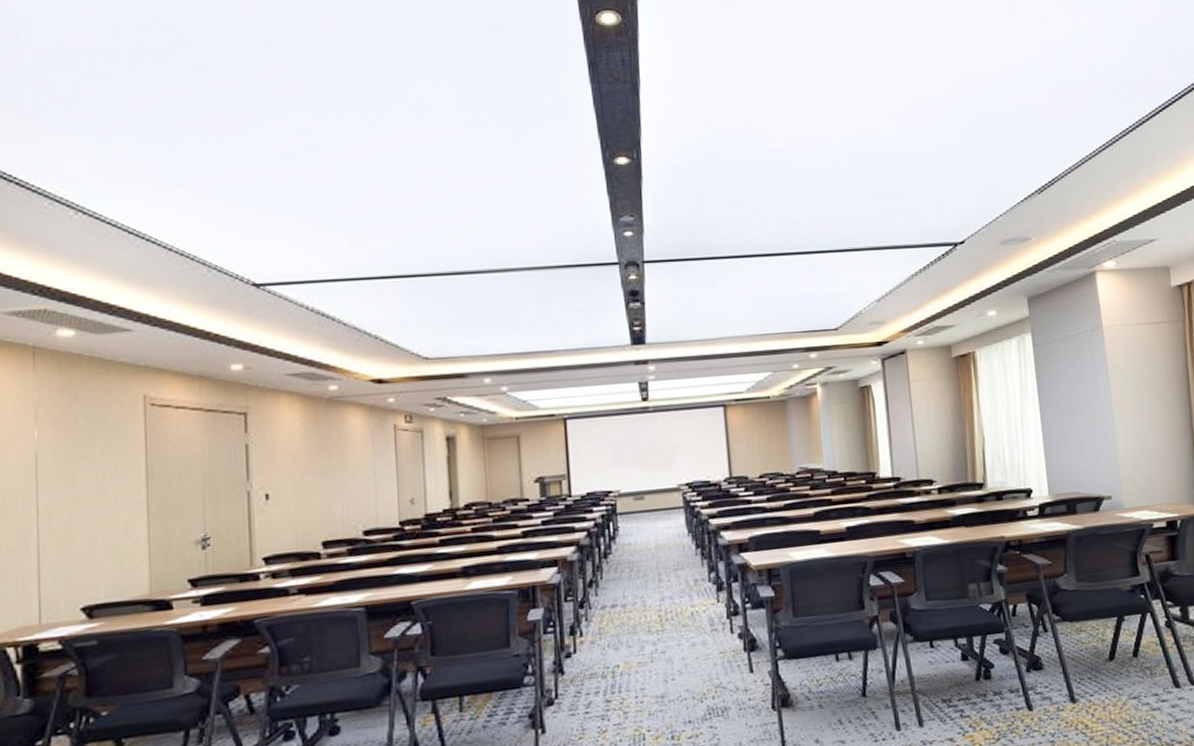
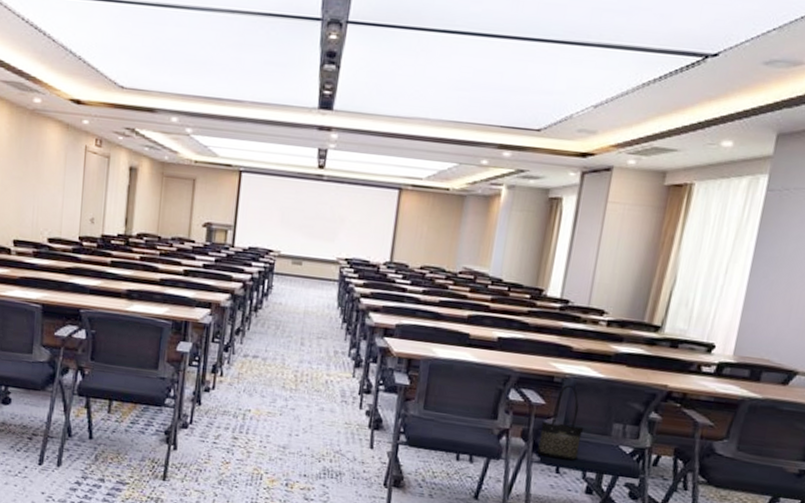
tote bag: none [906,557,946,634] -> present [537,385,584,461]

